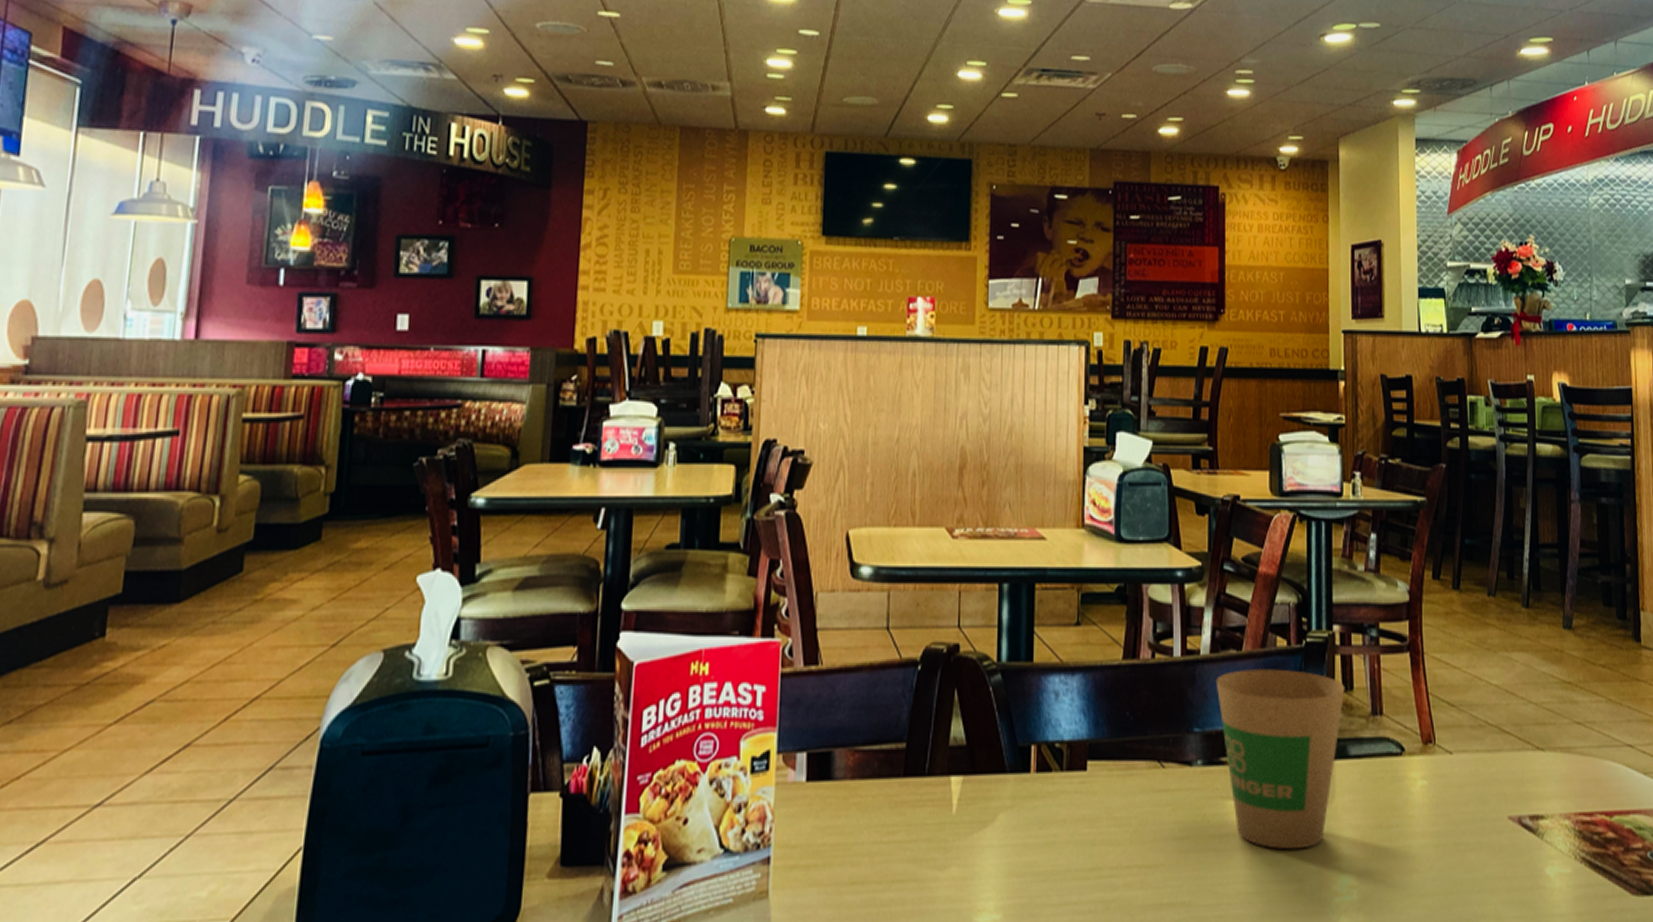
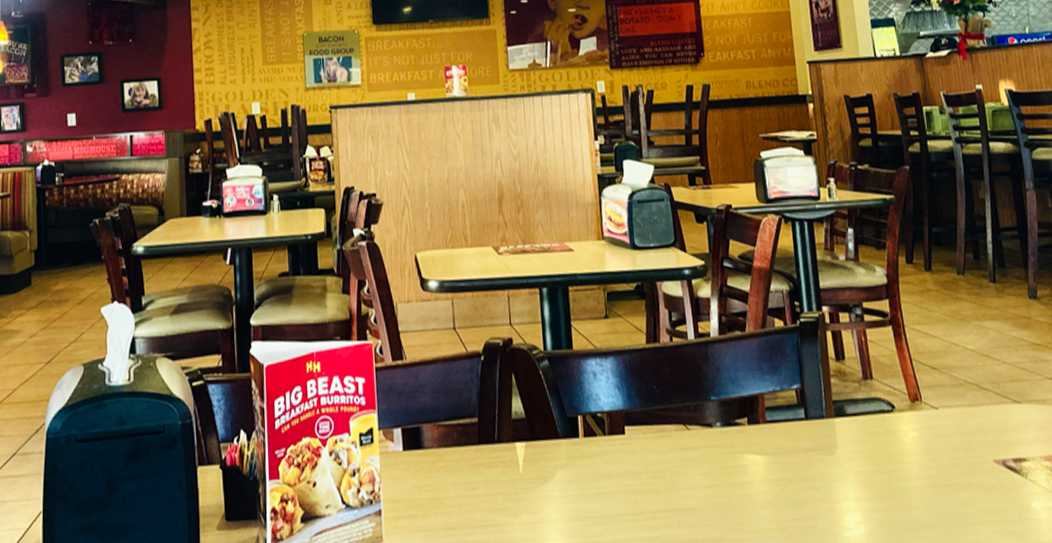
paper cup: present [1215,669,1345,850] -> none [725,345,838,493]

